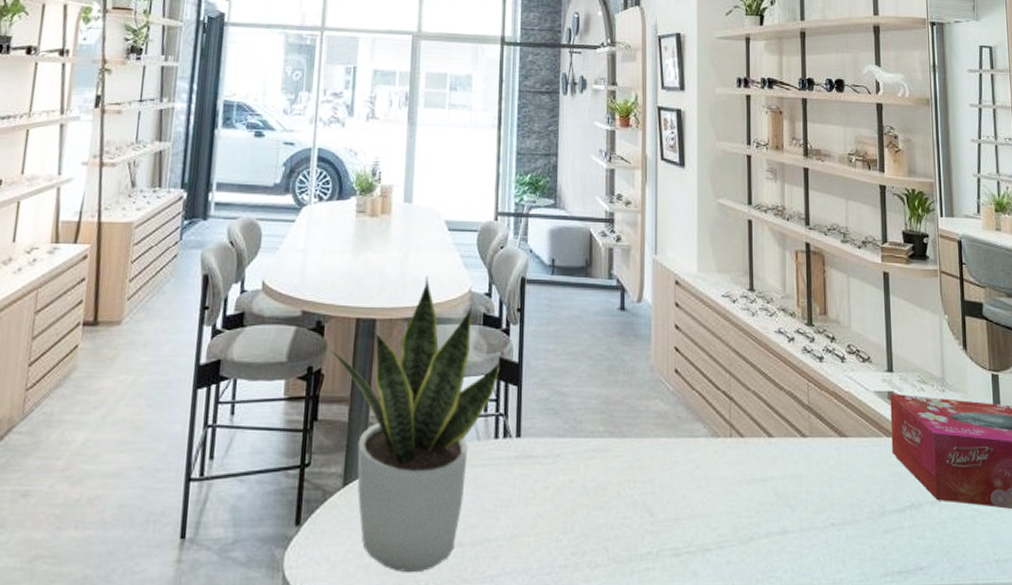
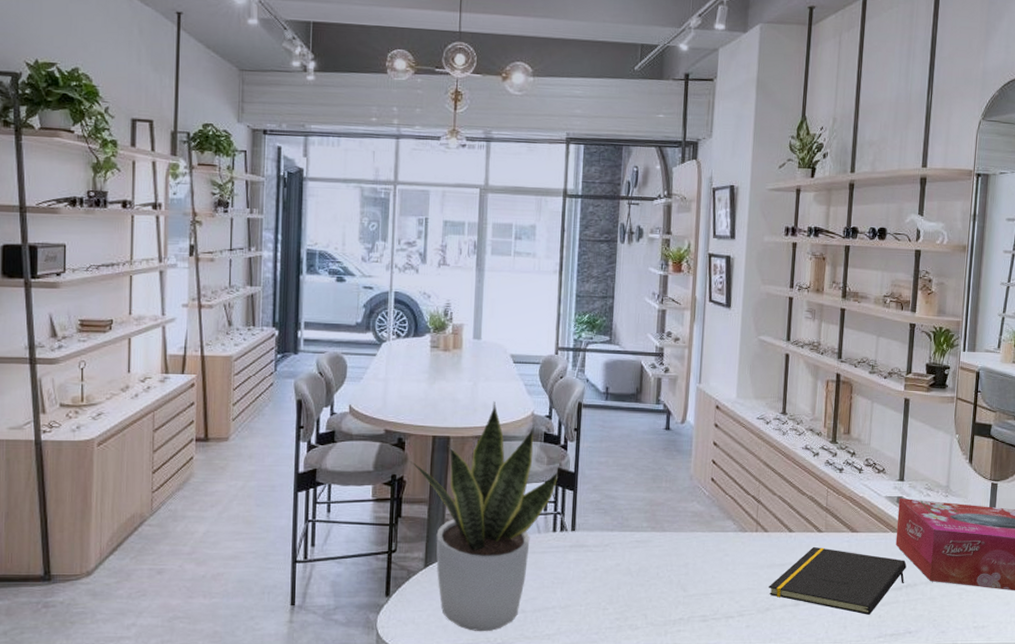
notepad: none [750,455,908,546] -> present [769,546,907,615]

